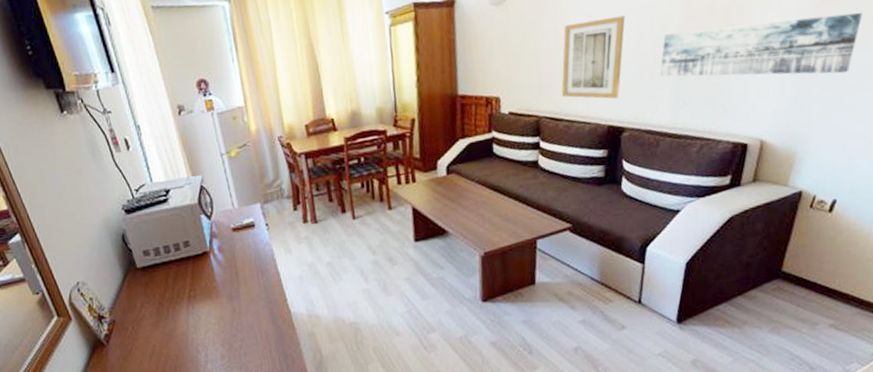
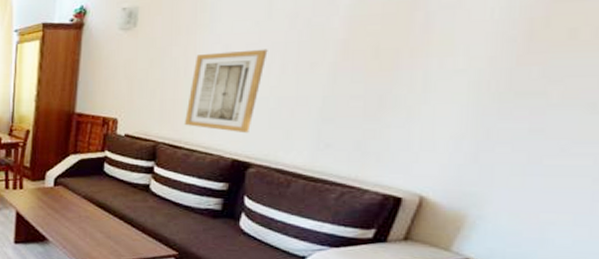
wall art: present [660,12,863,77] -> none [301,65,586,134]

